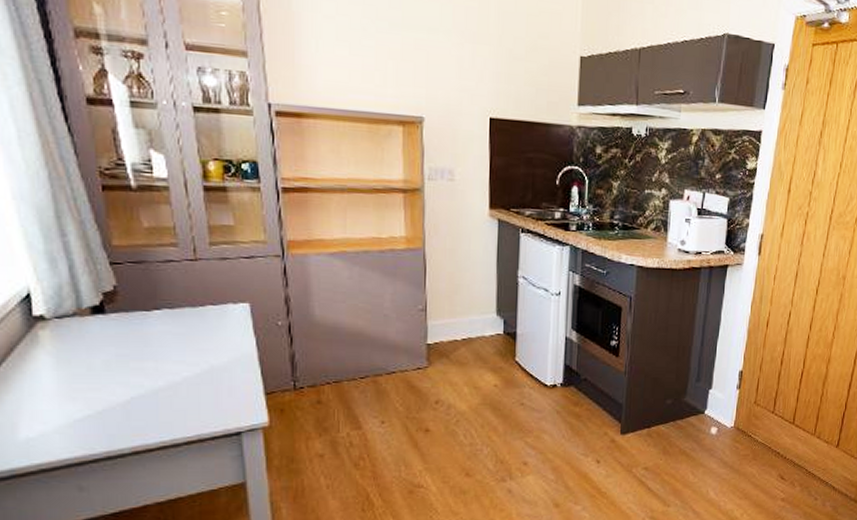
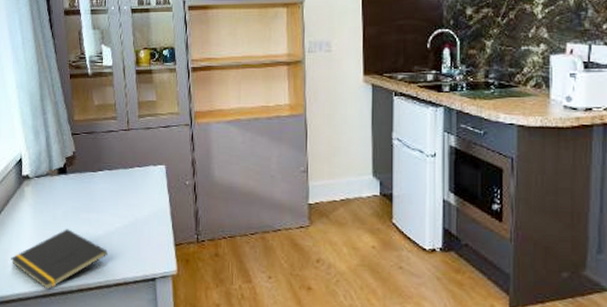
notepad: none [23,381,173,456] -> present [11,229,108,290]

